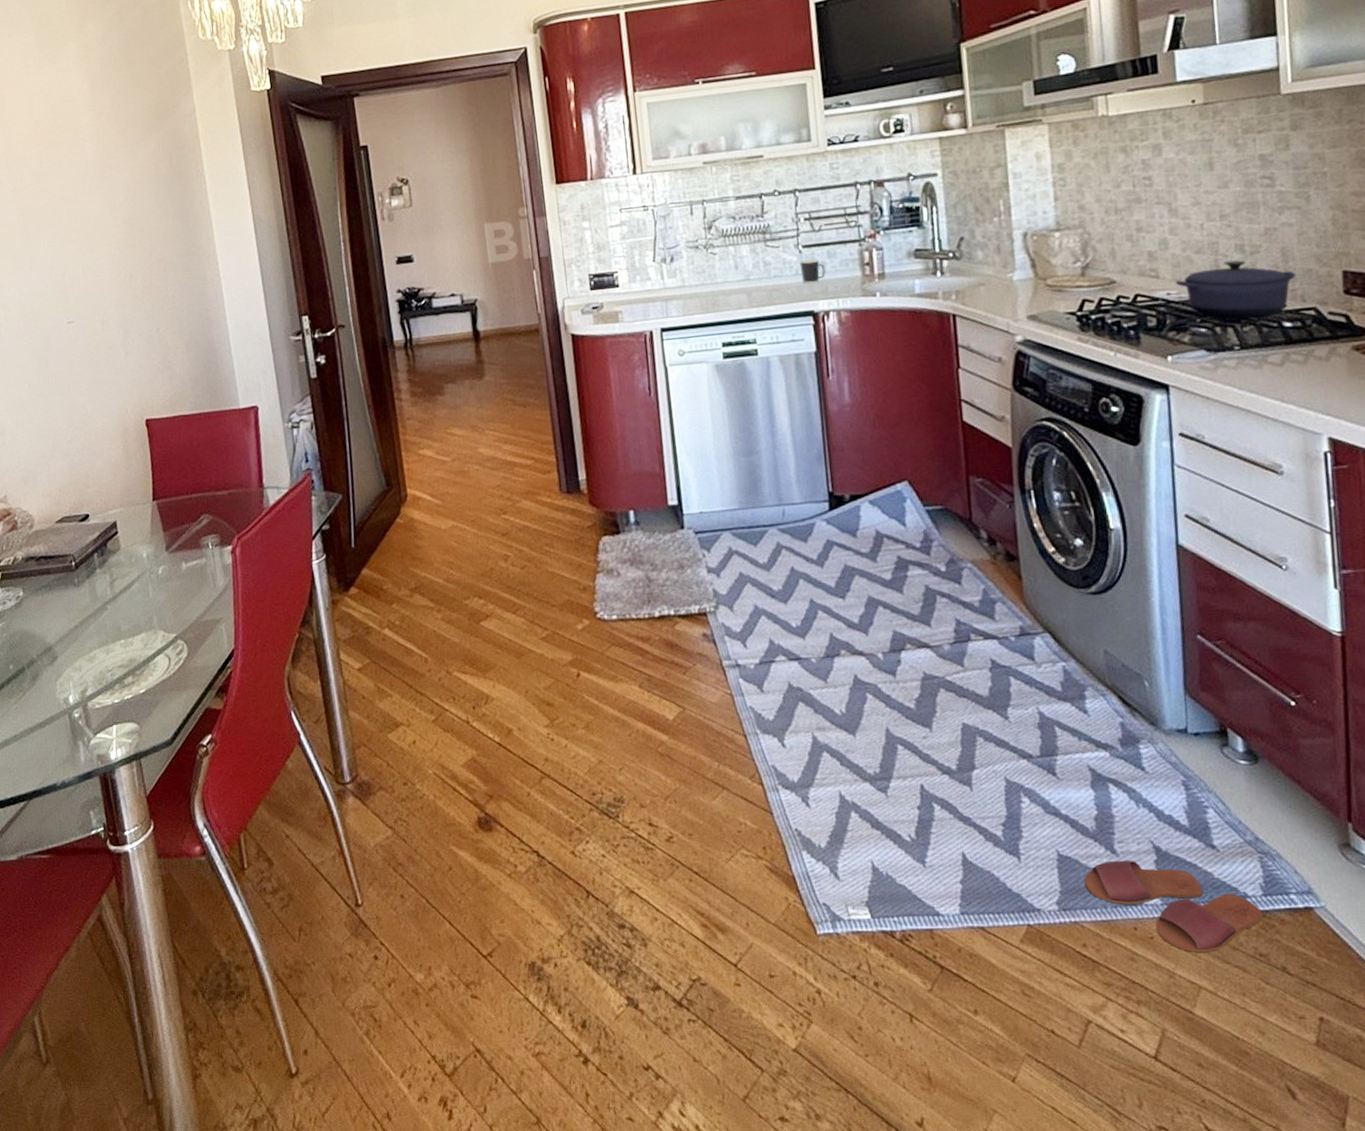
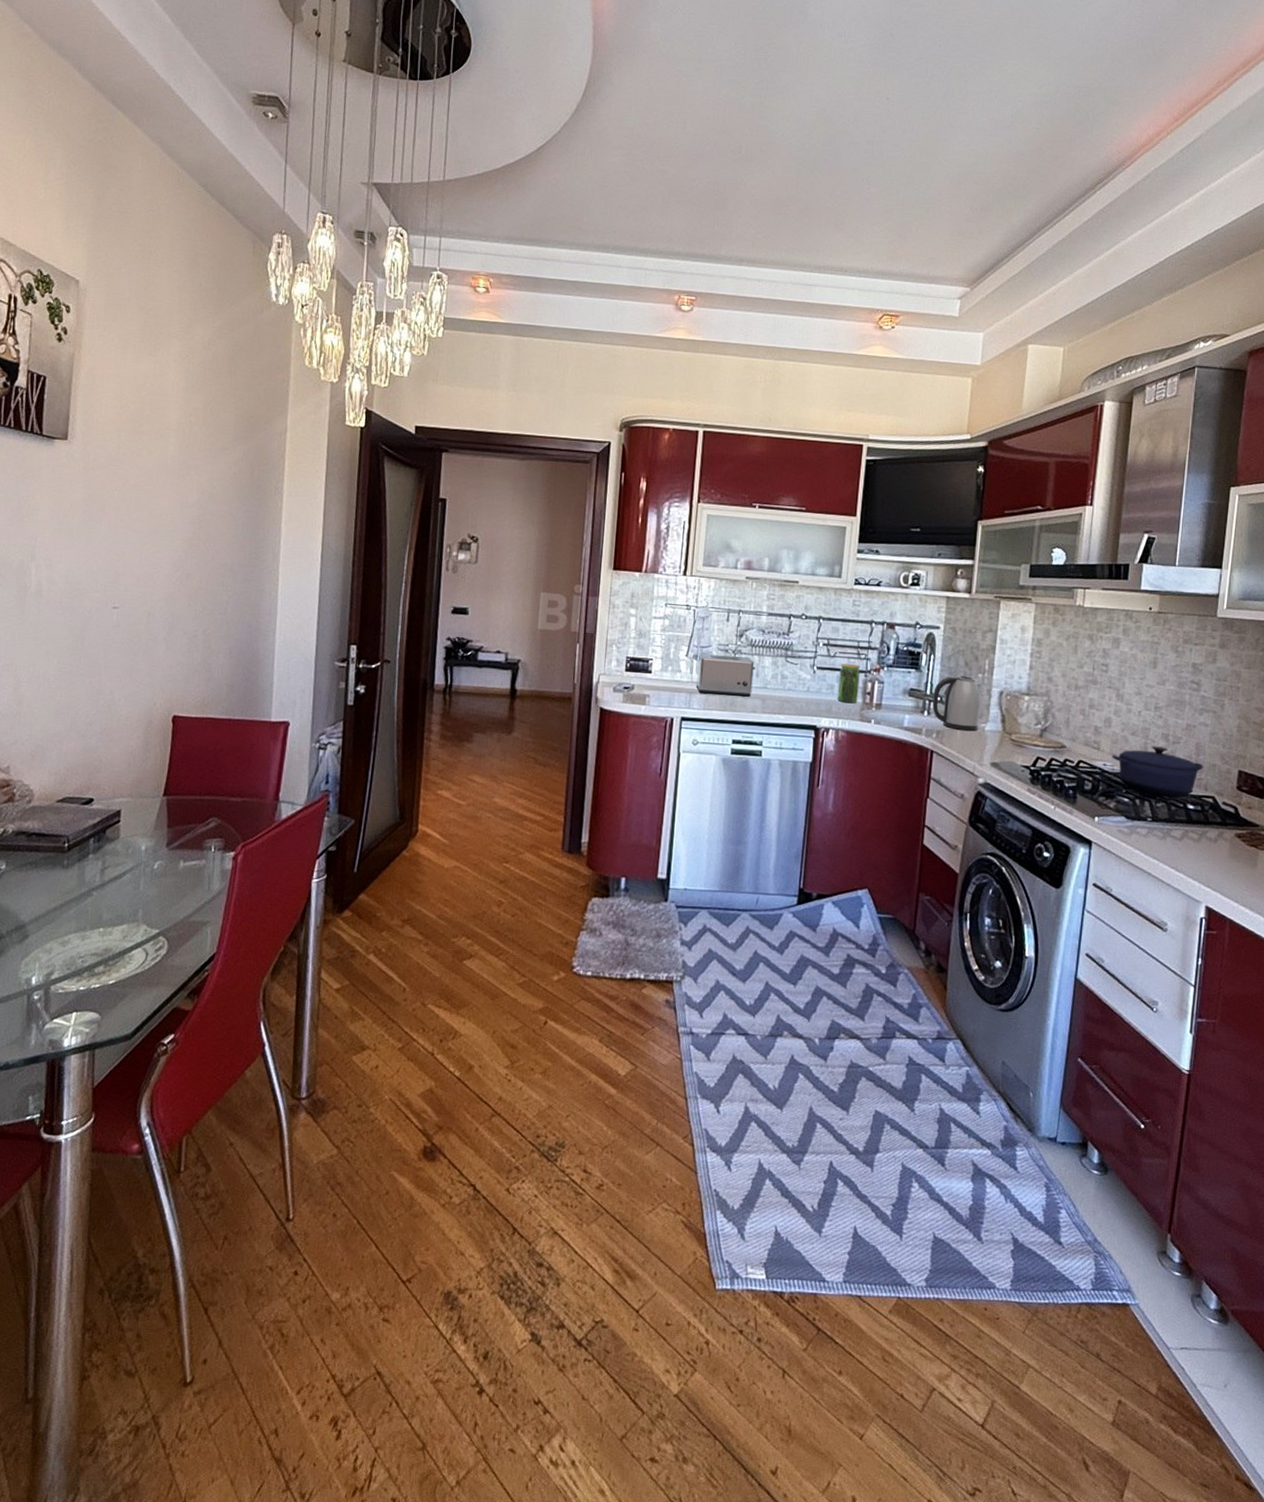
toaster: none [667,250,734,300] -> present [695,654,755,698]
mug: present [799,260,826,285] -> none [811,680,833,703]
jar: none [829,234,856,280] -> present [837,664,860,704]
kettle: none [943,222,1006,286] -> present [932,675,982,731]
slippers: present [1084,860,1263,952] -> none [951,1247,1089,1335]

